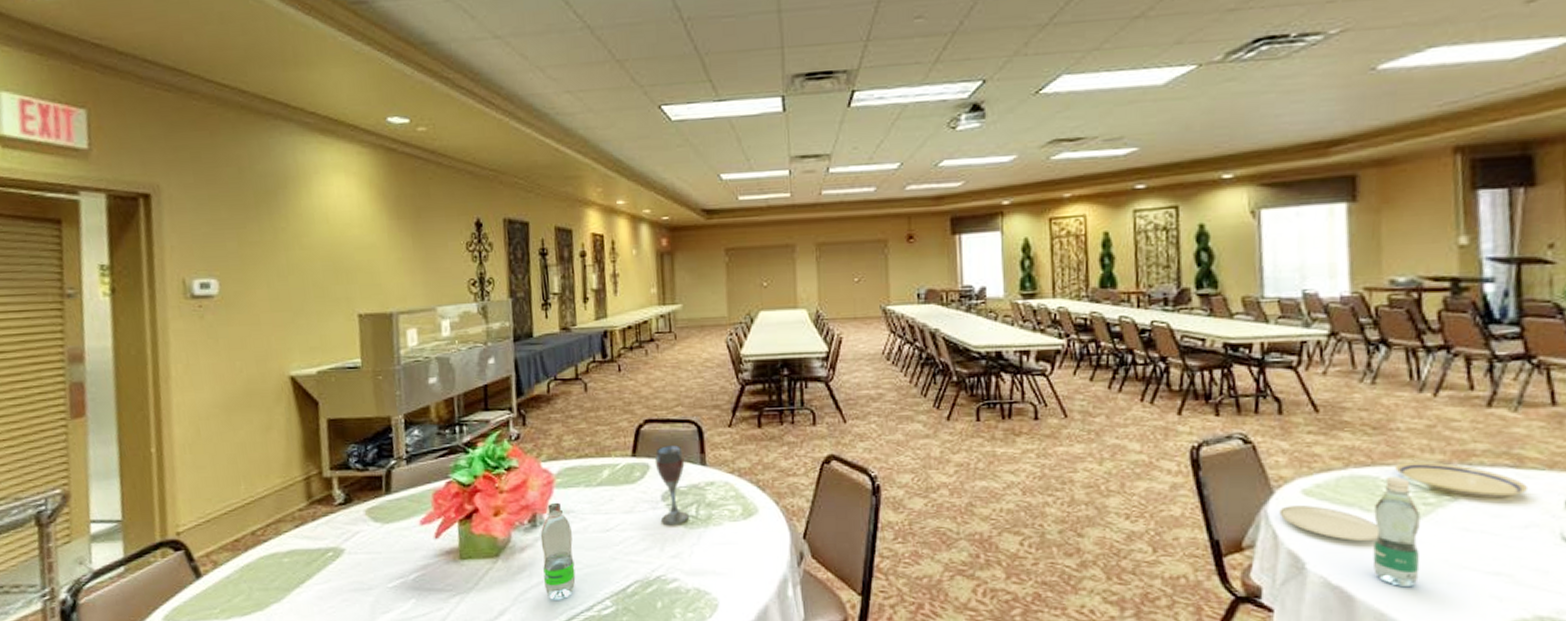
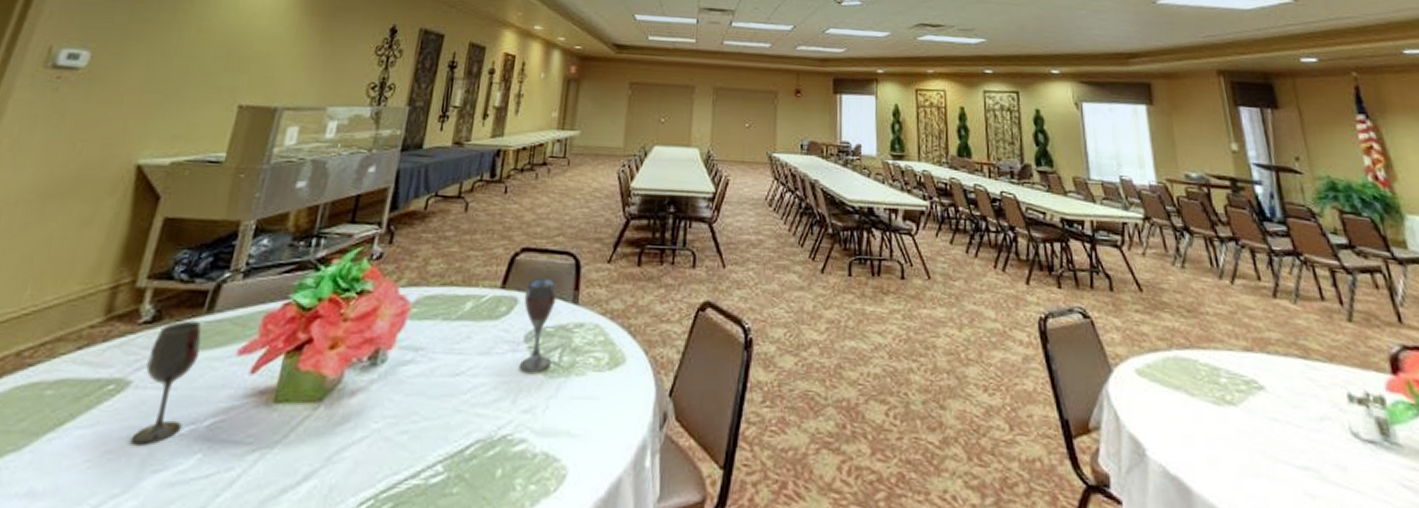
wine glass: none [351,500,394,594] -> present [131,320,202,444]
bottle: present [540,502,576,600] -> none [367,336,417,462]
plate: present [1279,505,1379,541] -> none [1119,386,1204,427]
bottle: present [1372,477,1421,588] -> none [1197,361,1243,481]
plate: present [1395,462,1529,499] -> none [1210,347,1317,389]

